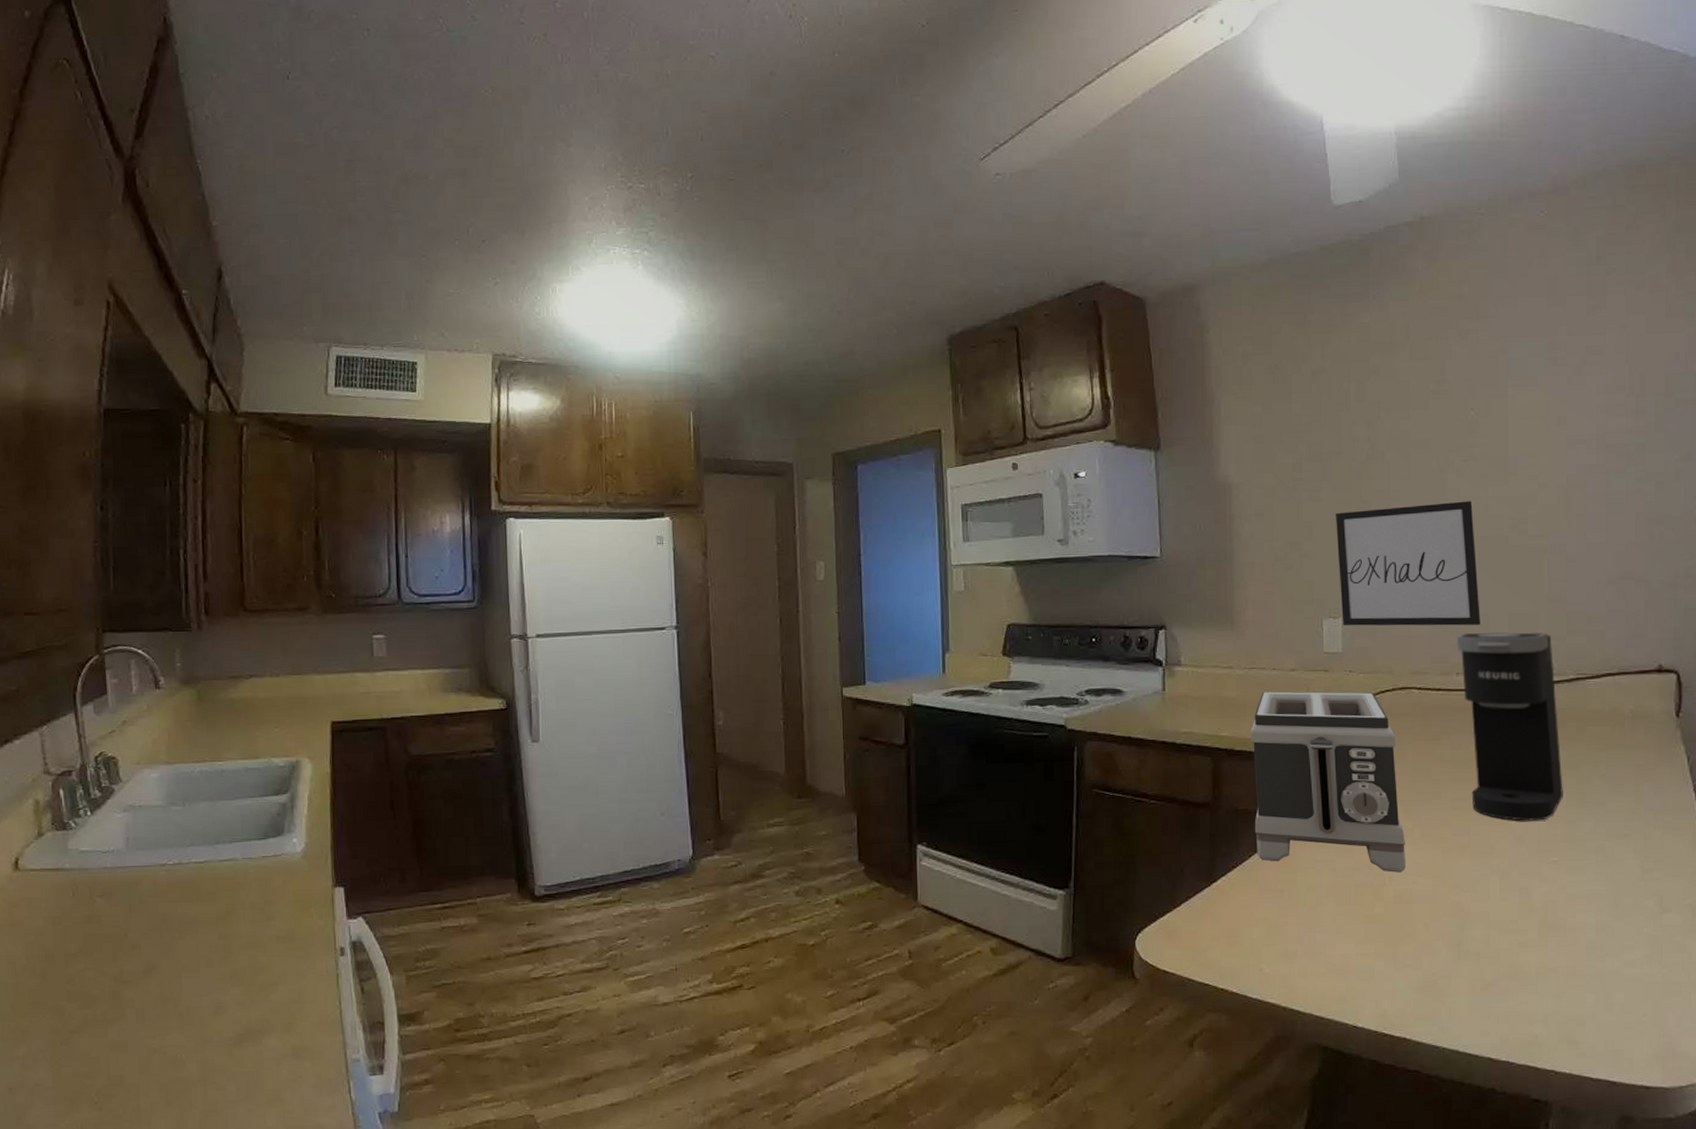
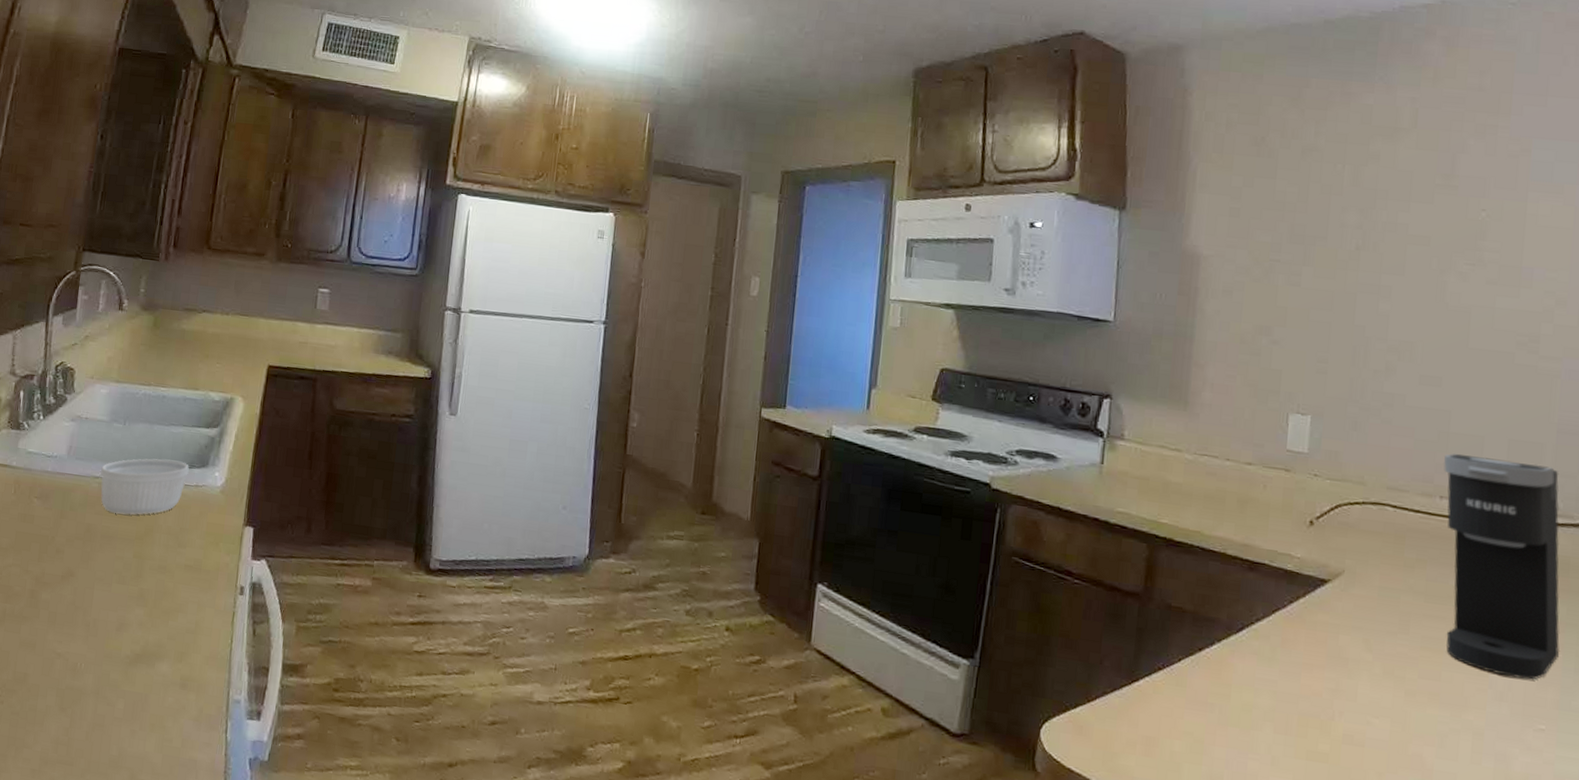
ramekin: none [166,833,264,898] -> present [100,458,189,515]
toaster: present [1250,691,1405,873] -> none [1188,482,1363,709]
wall art: present [1336,501,1480,626] -> none [1311,301,1476,447]

